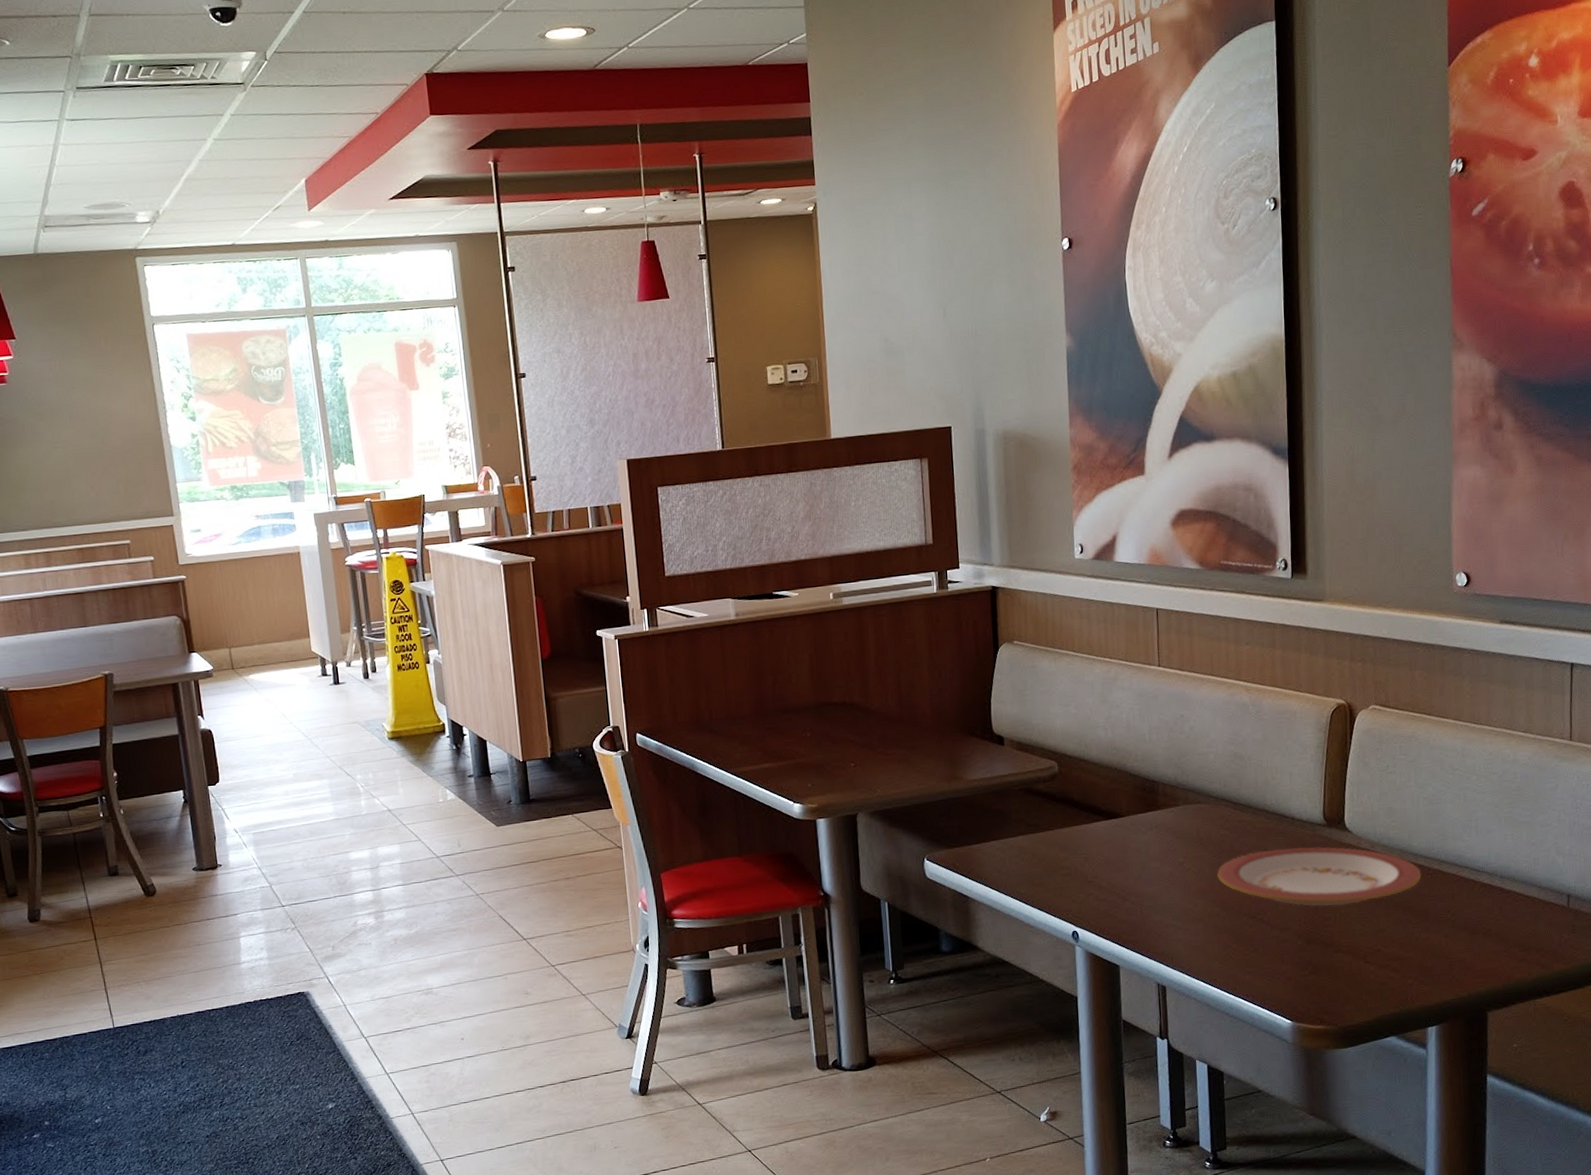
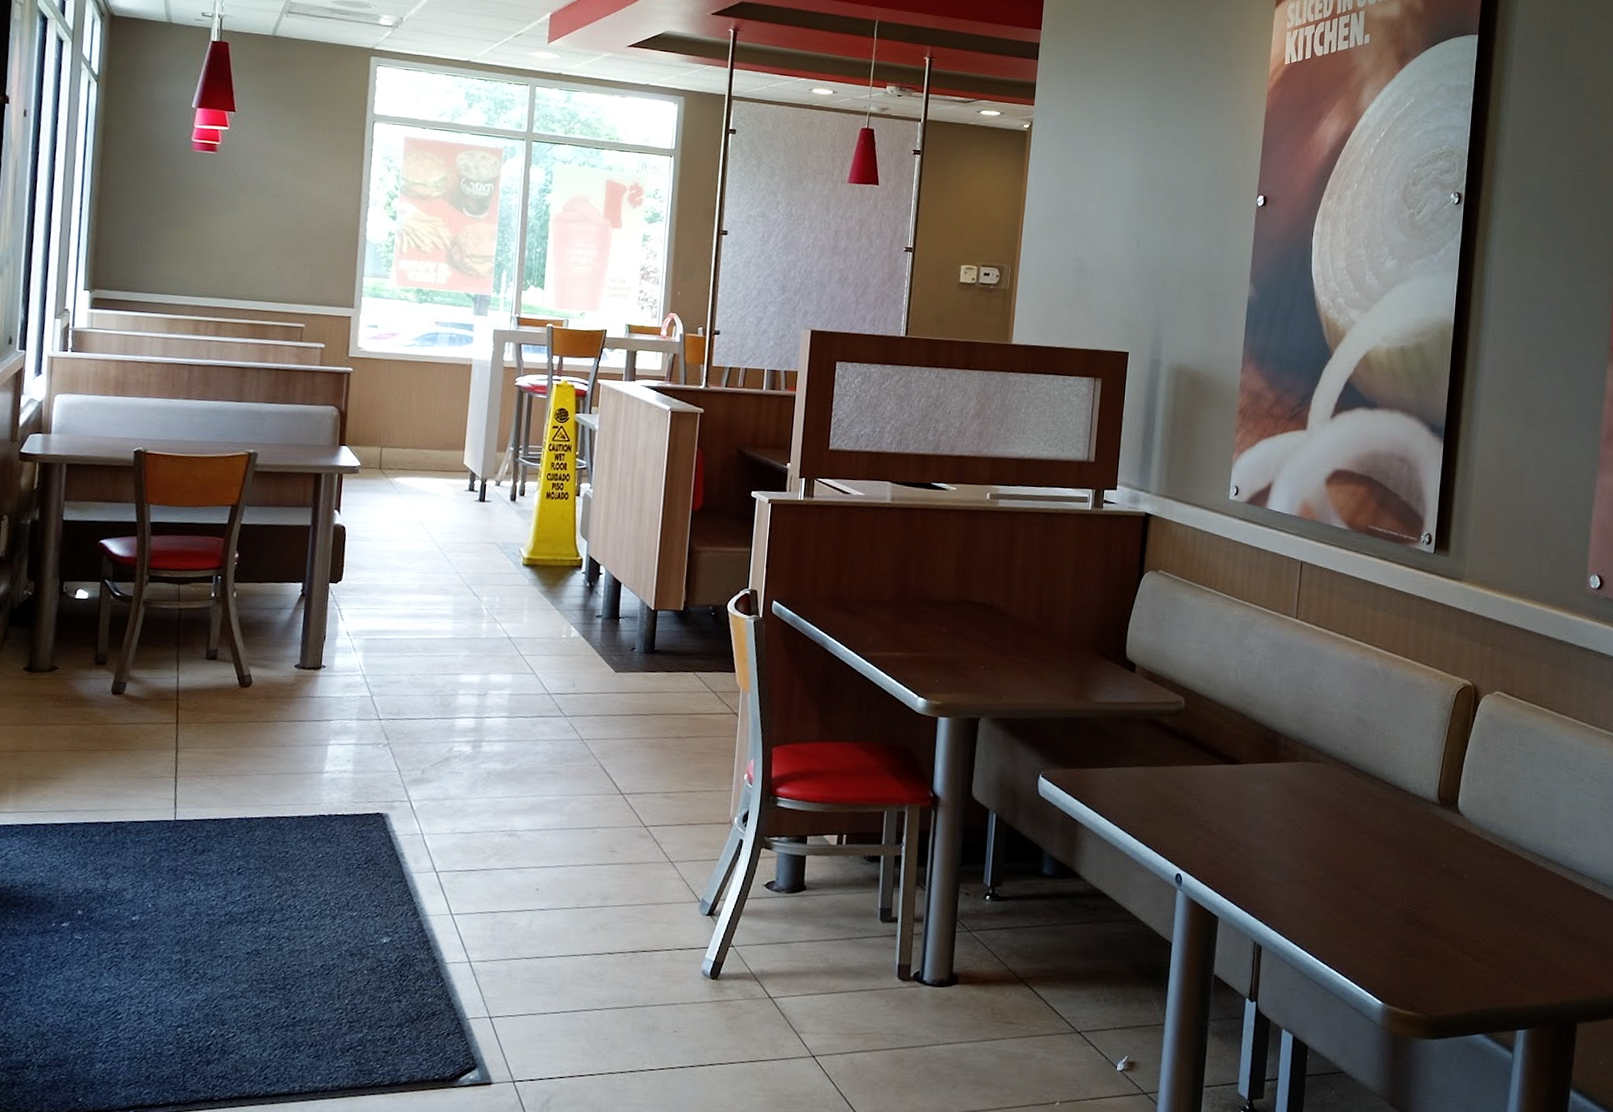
plate: present [1217,846,1422,907] -> none [1327,821,1527,890]

